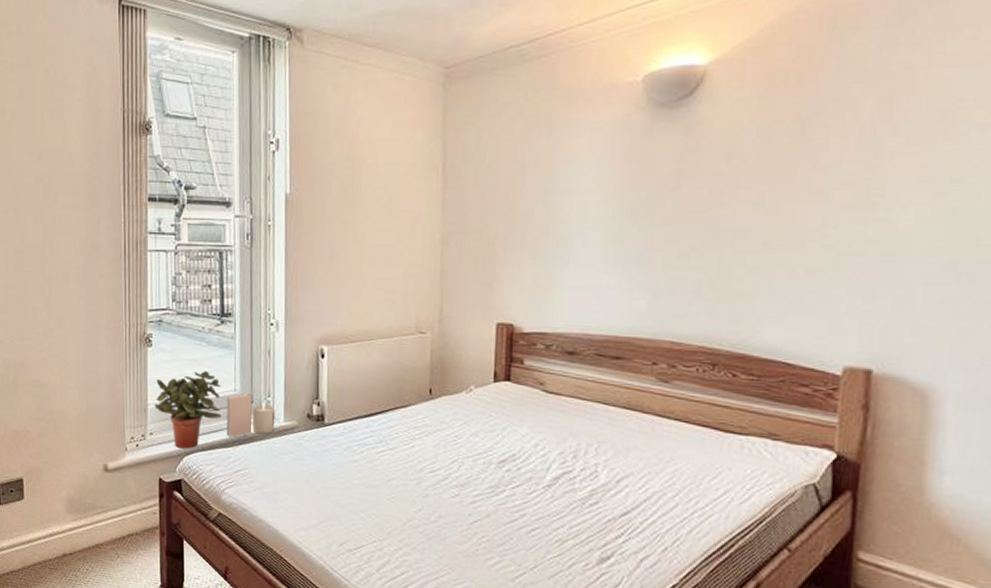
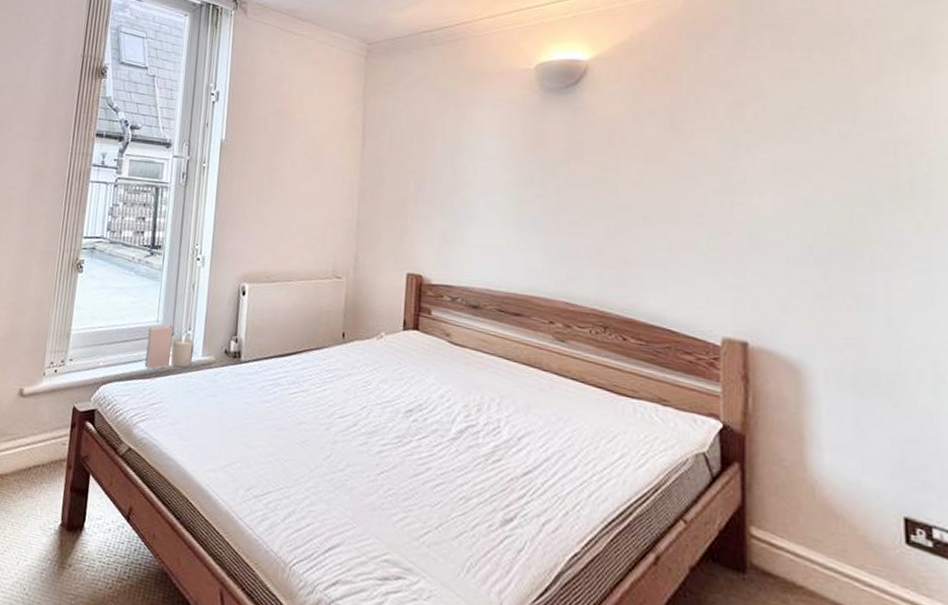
potted plant: present [154,371,221,449] -> none [77,300,144,378]

